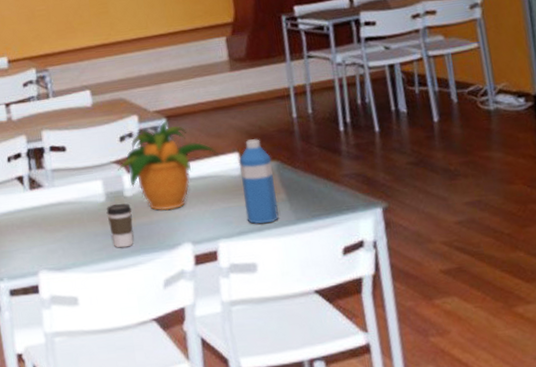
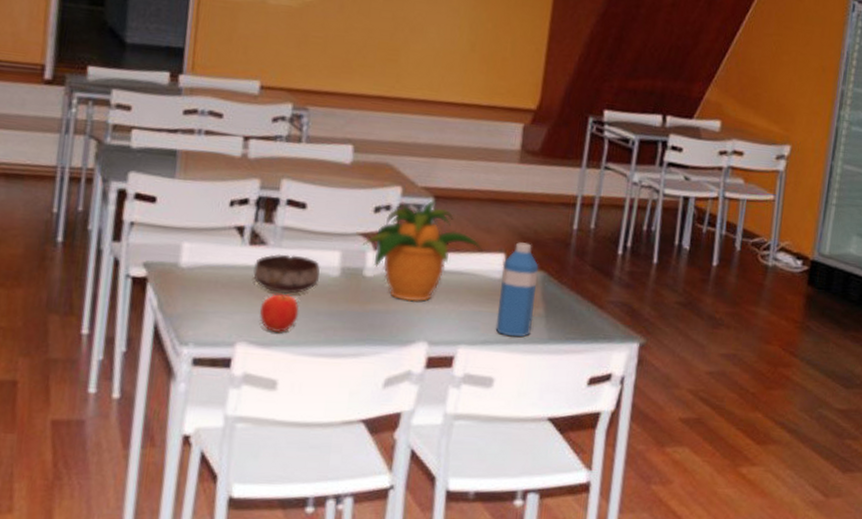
bowl: none [37,190,90,225] -> present [253,253,320,294]
apple: none [50,224,82,258] -> present [260,293,299,333]
coffee cup: present [106,203,133,248] -> none [336,282,369,334]

